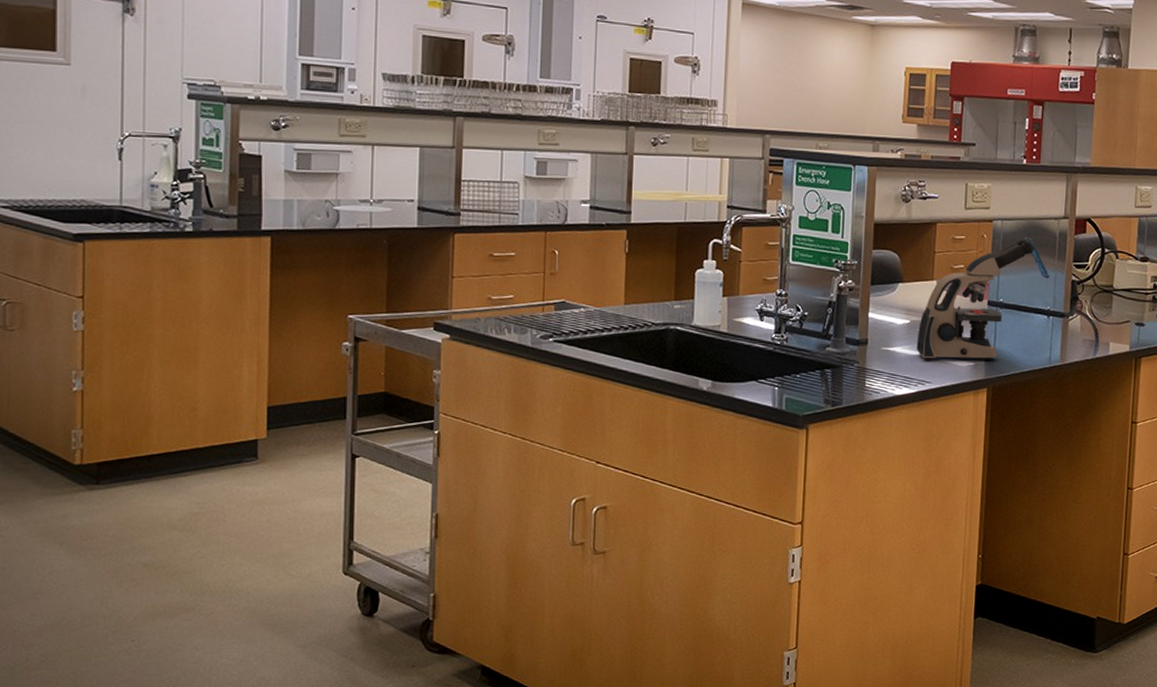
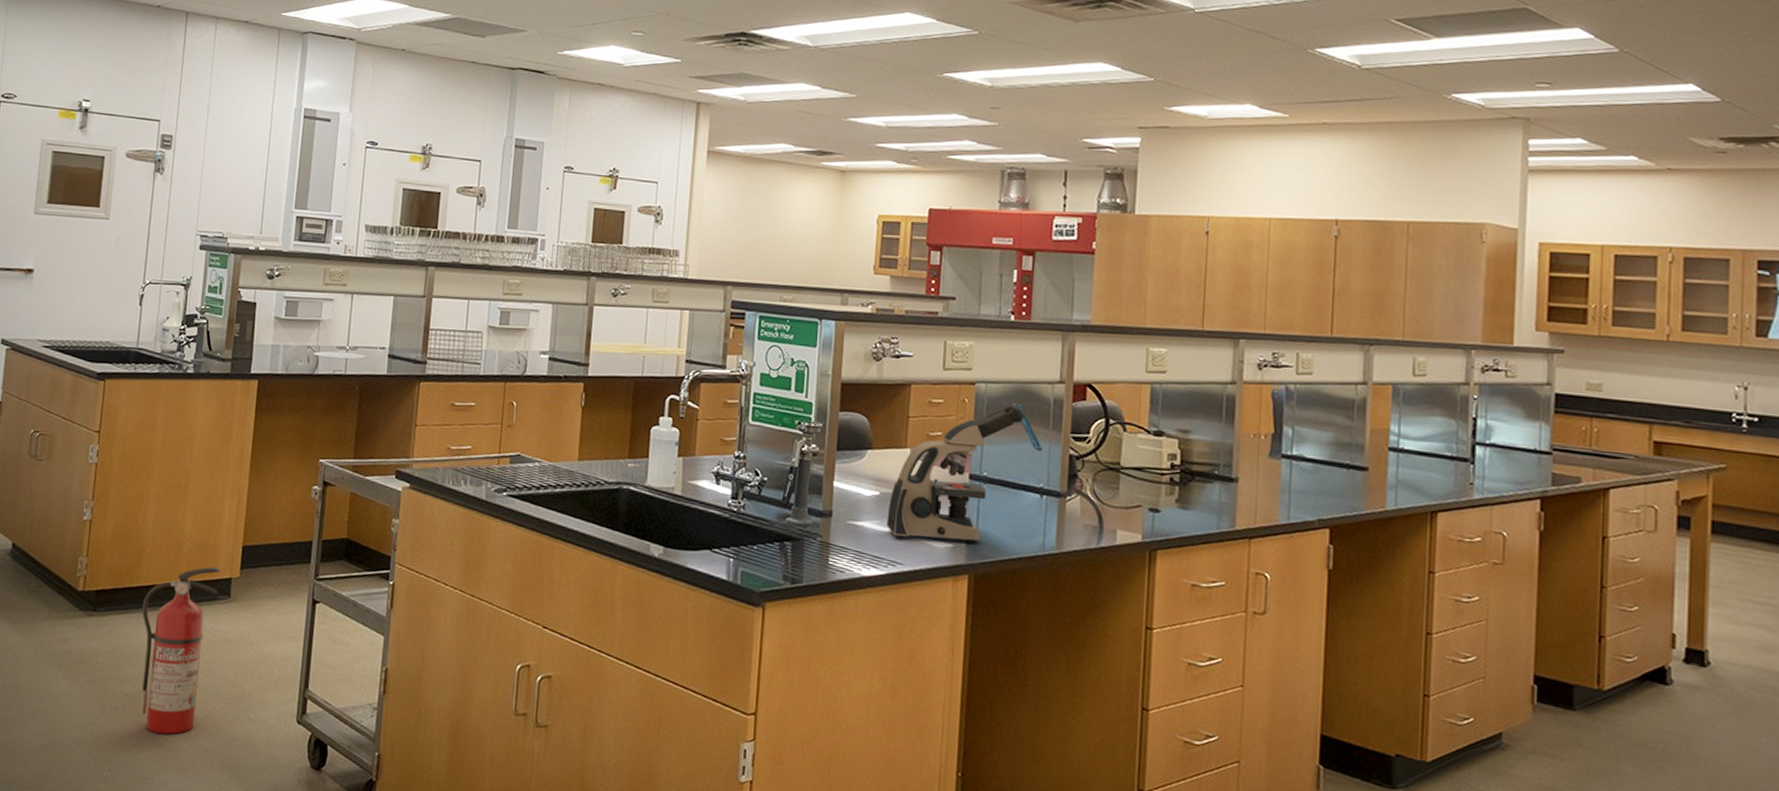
fire extinguisher: none [155,430,244,599] -> present [140,567,221,735]

